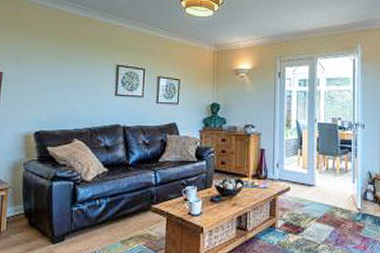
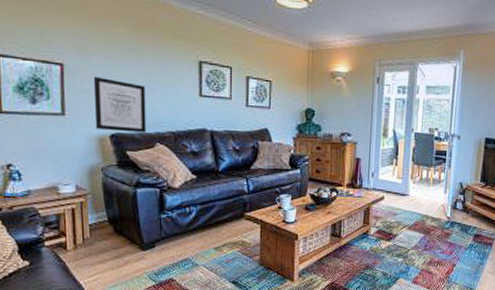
wall art: none [22,81,69,130] -> present [93,76,147,133]

